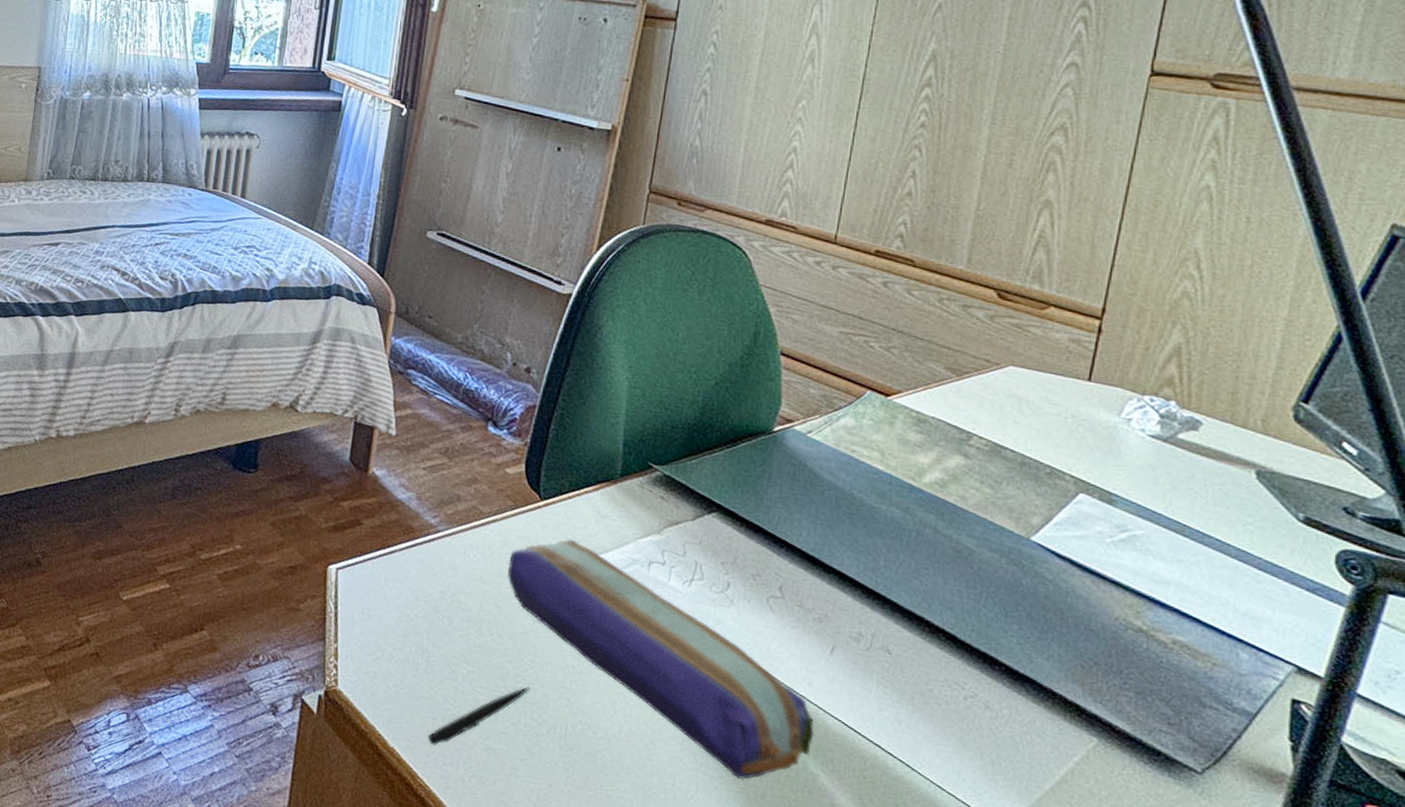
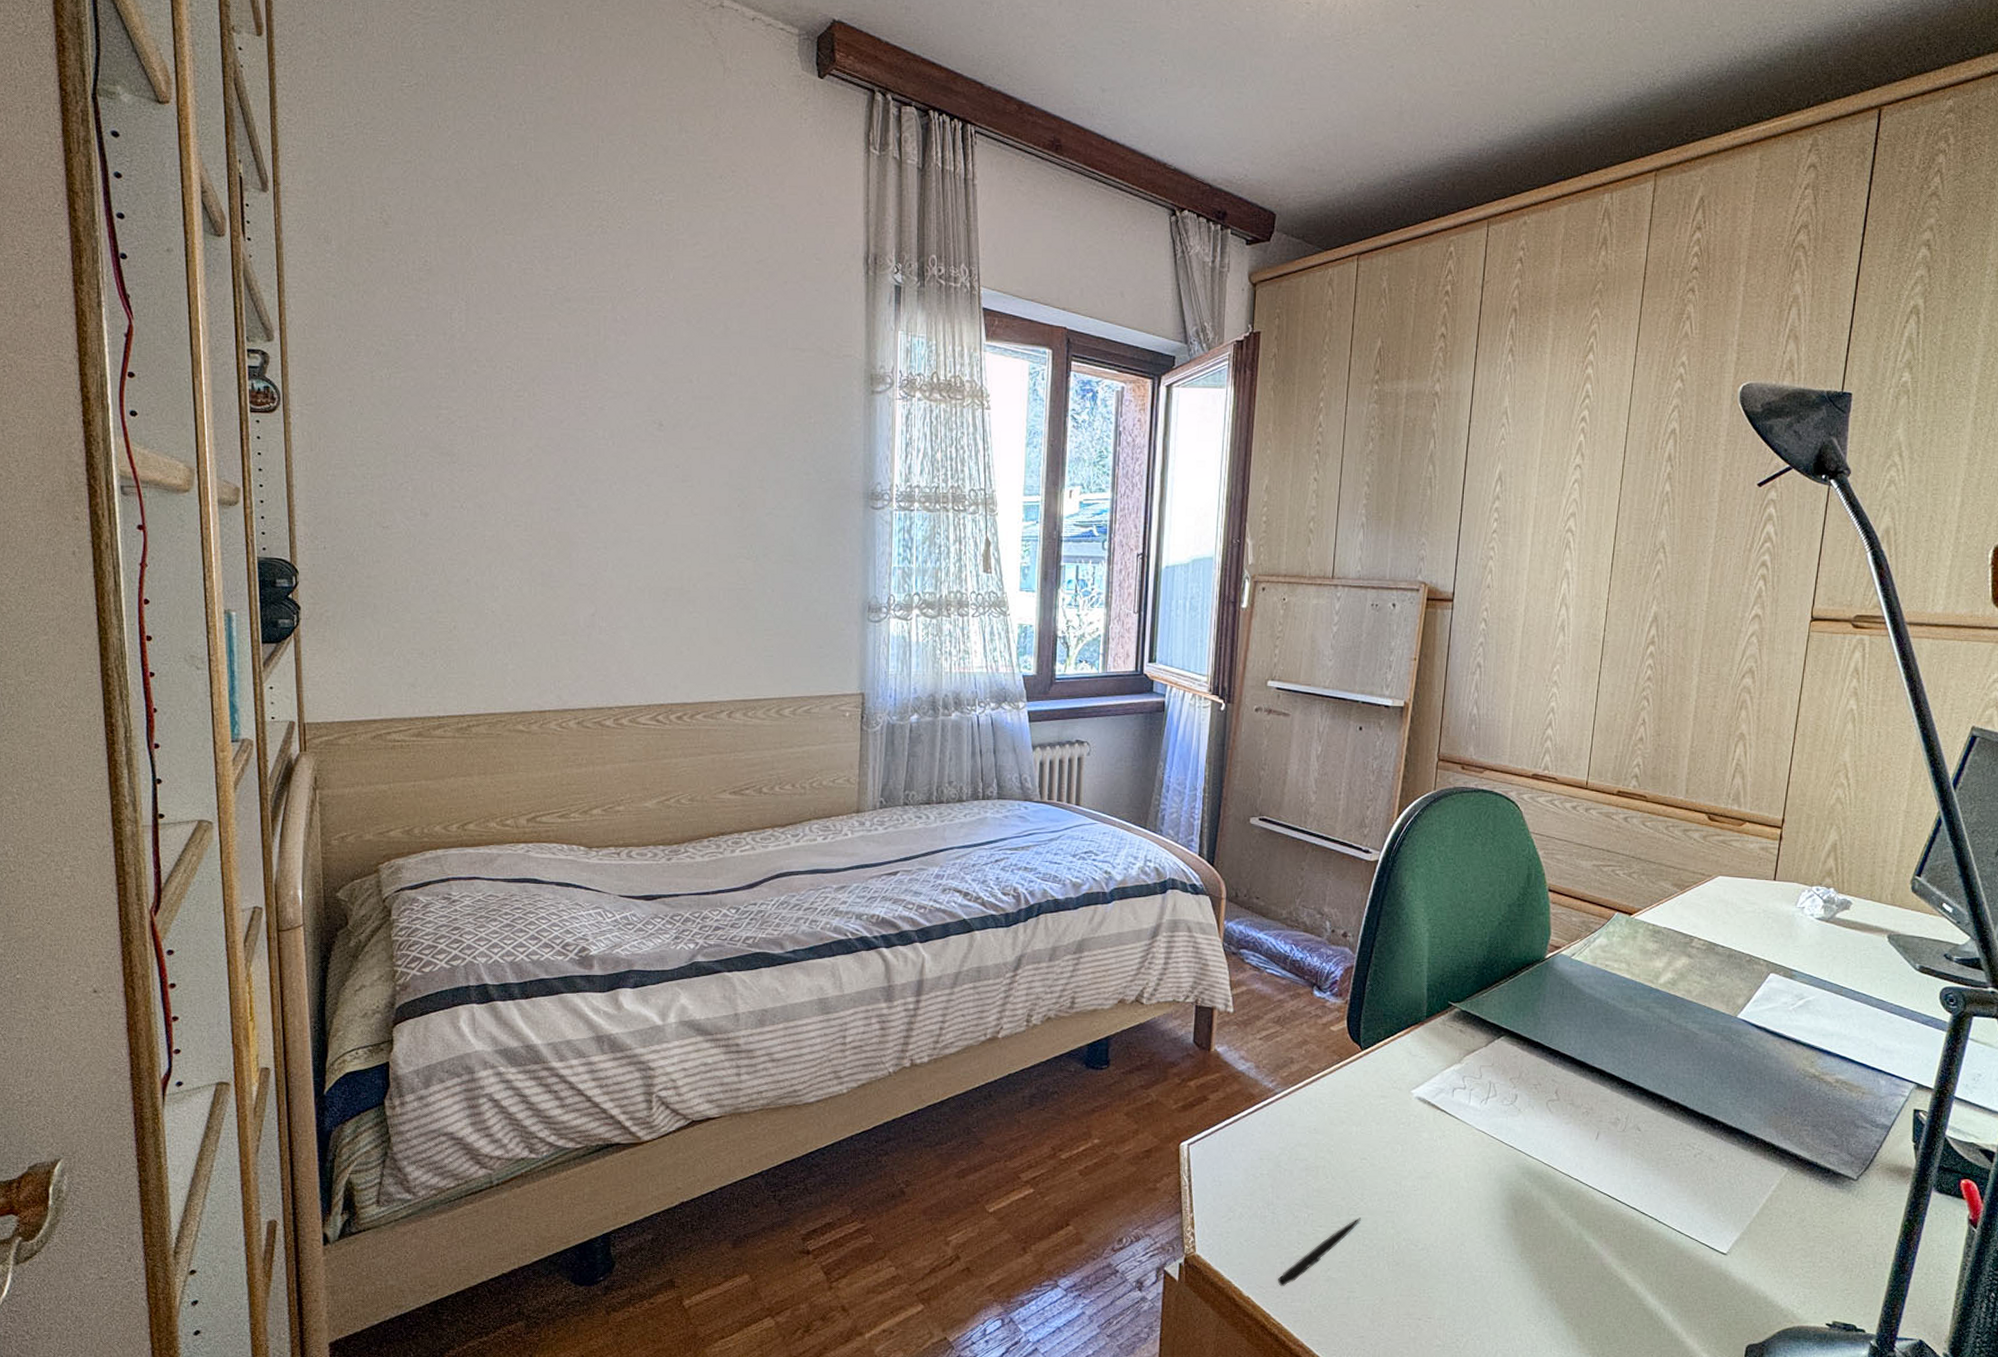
pencil case: present [508,539,814,779] -> none [1337,1080,1586,1259]

